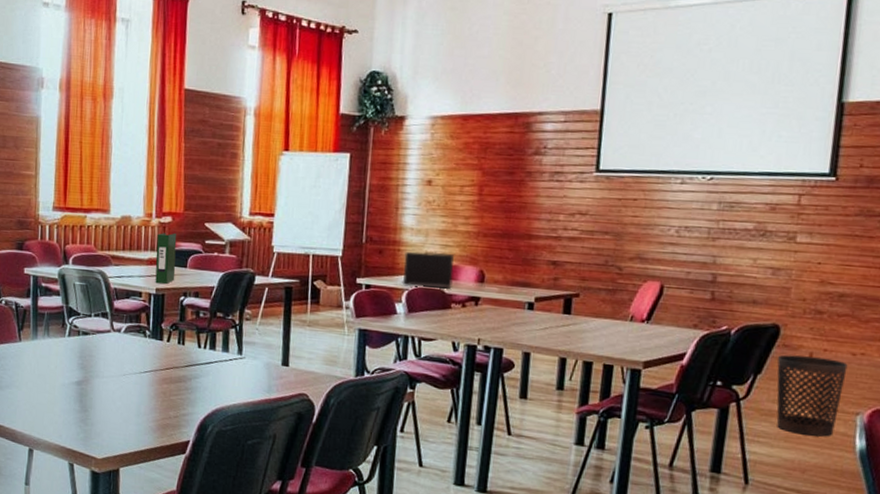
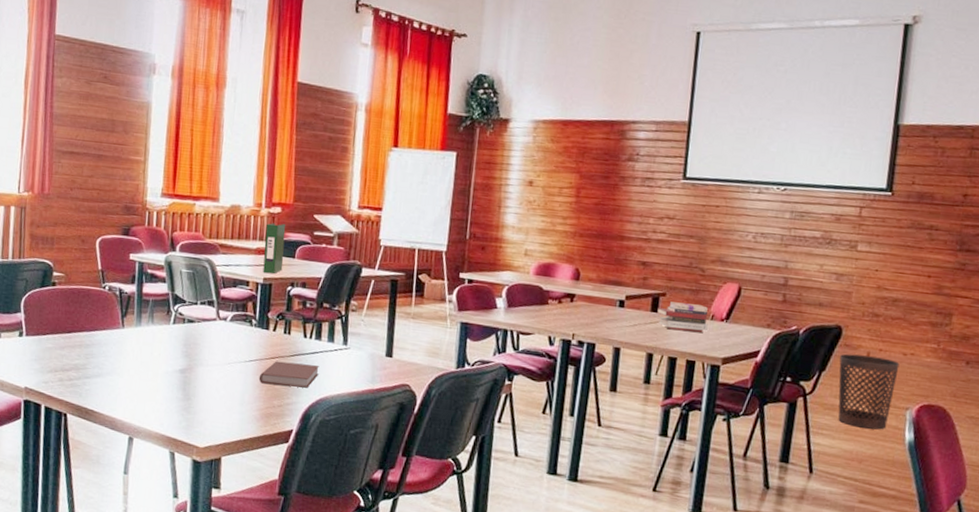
book: none [154,371,214,399] -> present [258,361,319,388]
laptop computer: present [402,251,454,289] -> none [502,248,552,286]
books: none [570,303,627,336] -> present [657,301,708,333]

